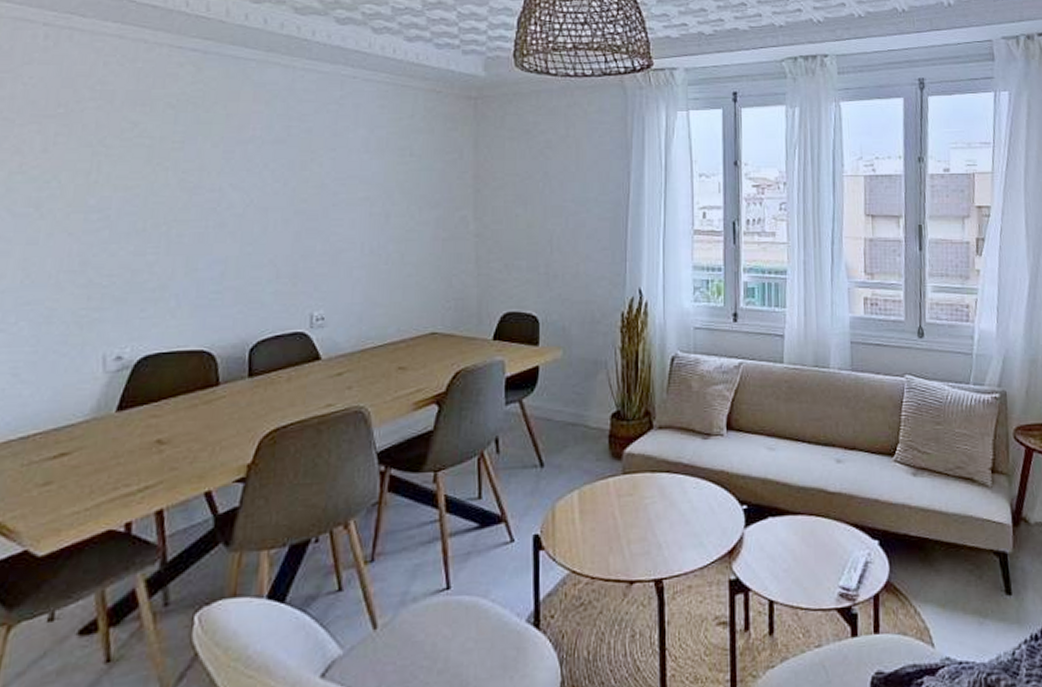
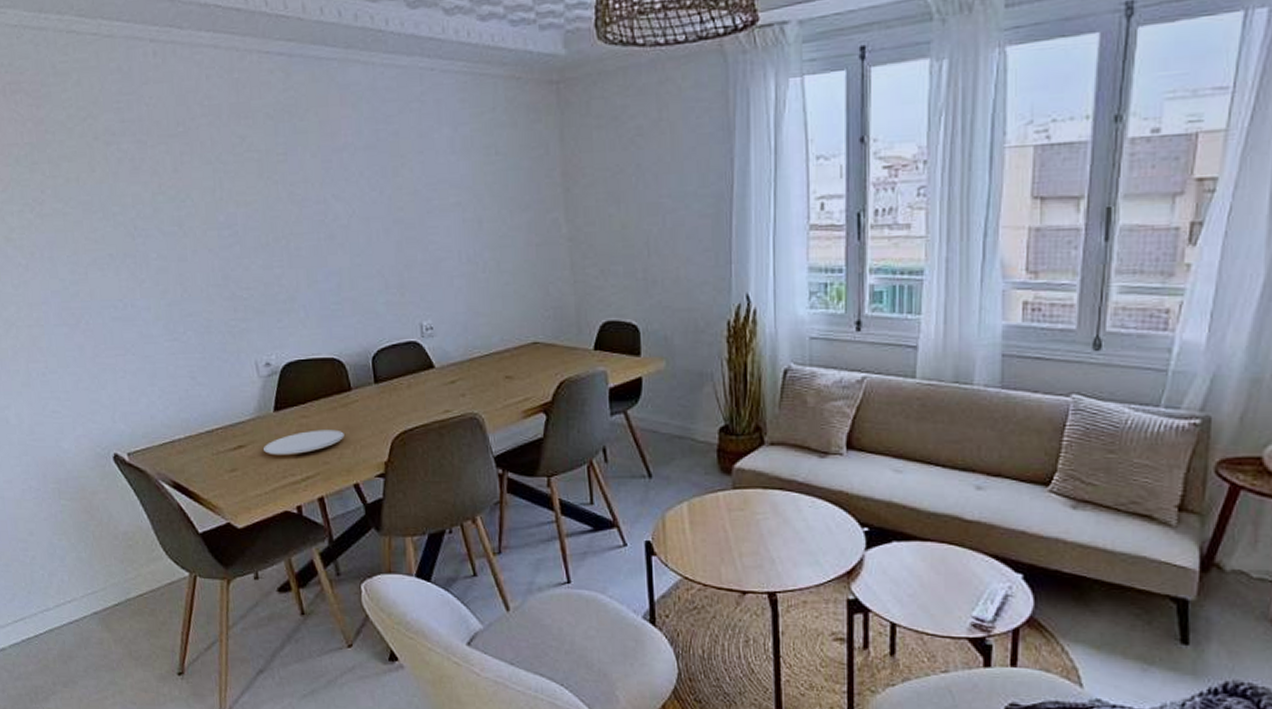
plate: none [94,430,202,463] -> present [264,429,345,456]

